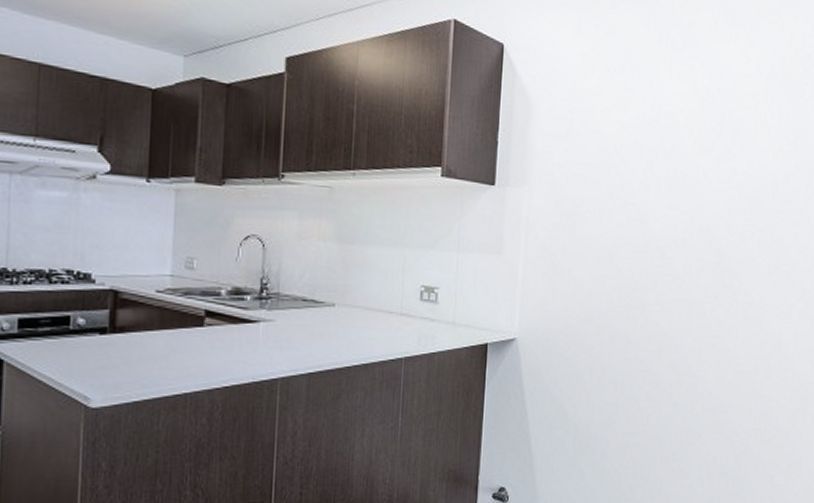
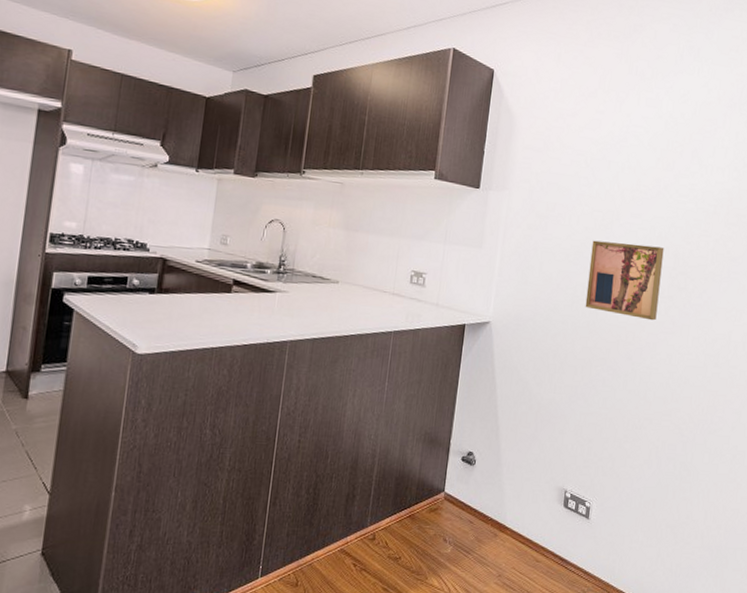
wall art: none [622,238,706,324] -> present [585,240,664,321]

